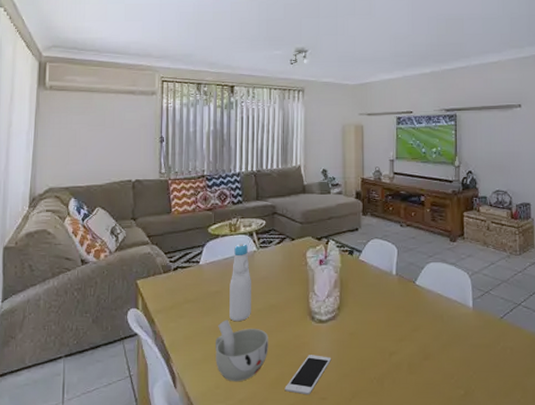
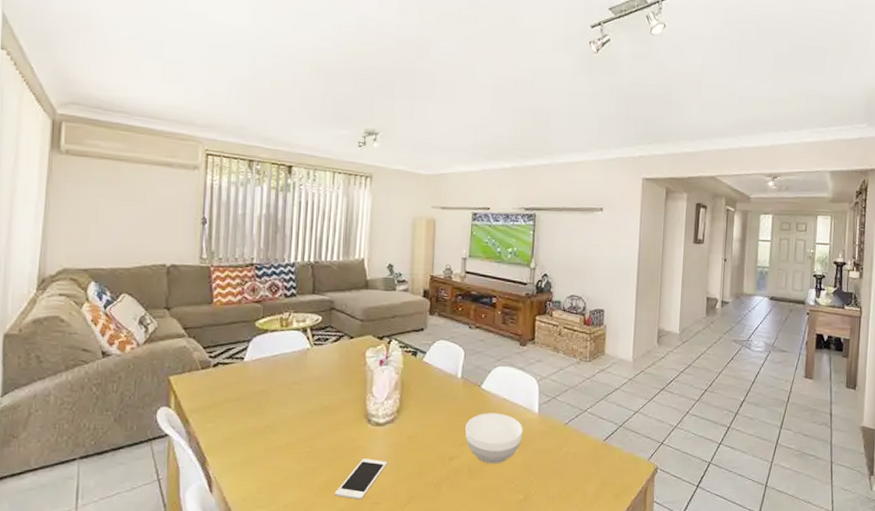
cup: present [216,320,268,382] -> none [258,421,319,487]
bottle: present [229,244,251,322] -> none [276,340,303,423]
bowl: none [403,308,459,359] -> present [465,413,523,464]

